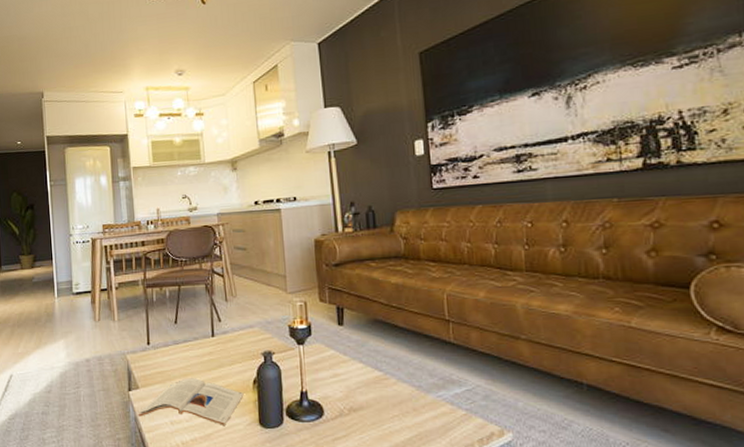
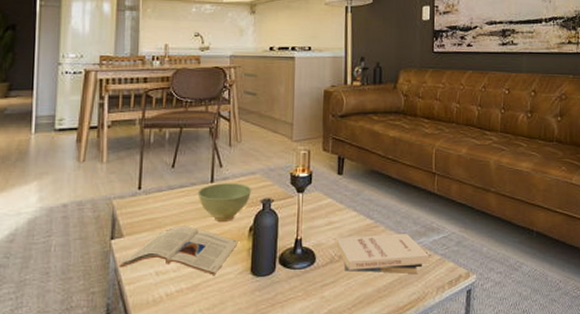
bowl: none [200,337,252,374] -> present [197,183,252,221]
books: none [342,387,453,429] -> present [335,234,430,274]

